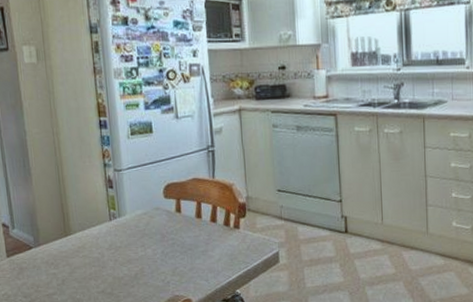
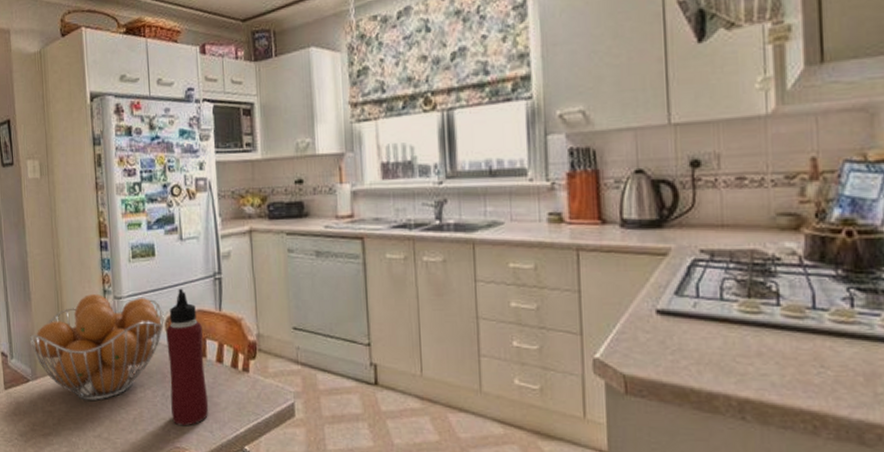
fruit basket: none [30,168,163,261] -> present [29,294,164,400]
water bottle: none [164,160,204,278] -> present [166,288,209,426]

